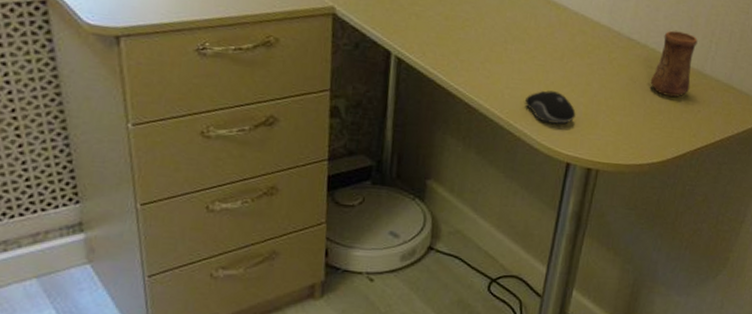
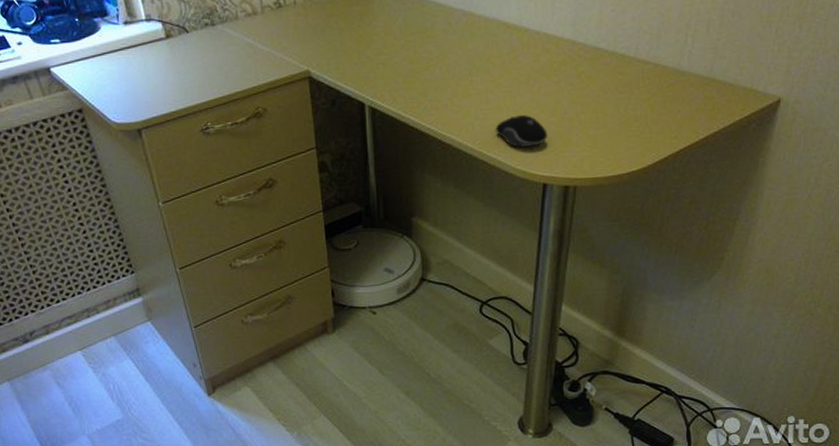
cup: present [650,30,698,97] -> none [622,30,671,101]

